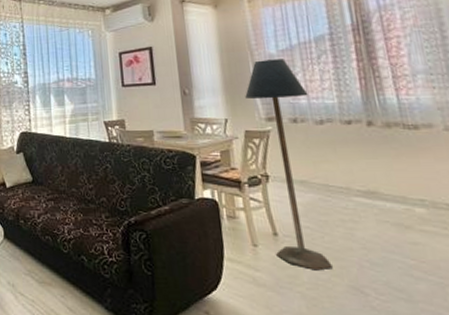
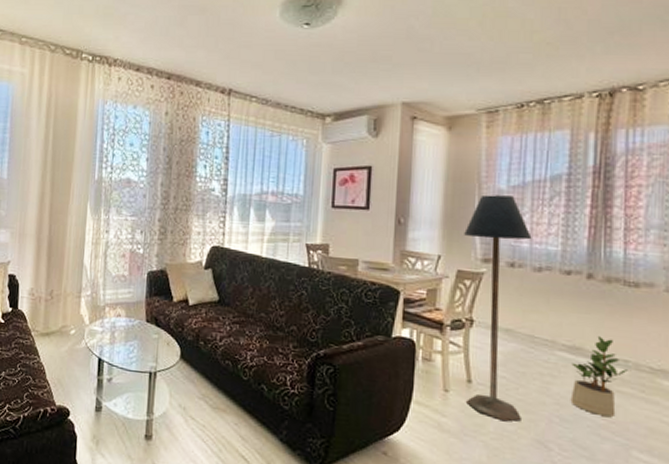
potted plant: none [370,179,426,256] -> present [570,336,628,417]

